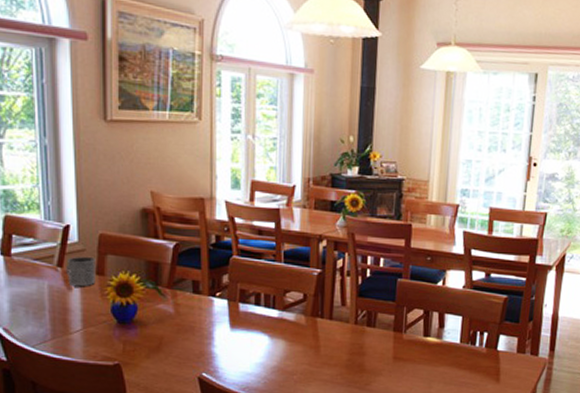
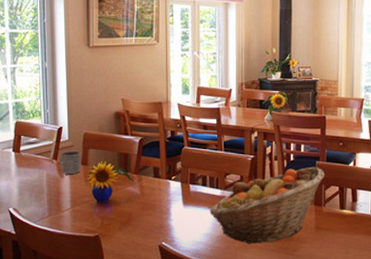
fruit basket: none [263,285,407,376] -> present [209,166,324,244]

